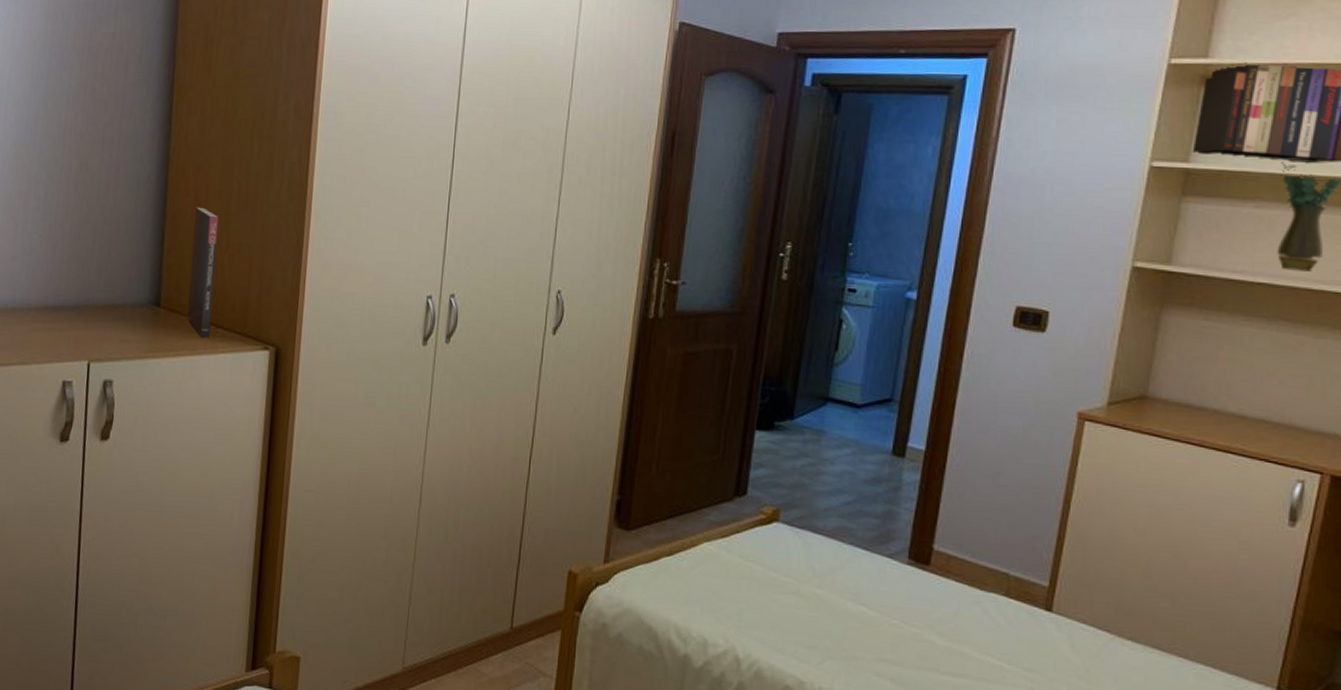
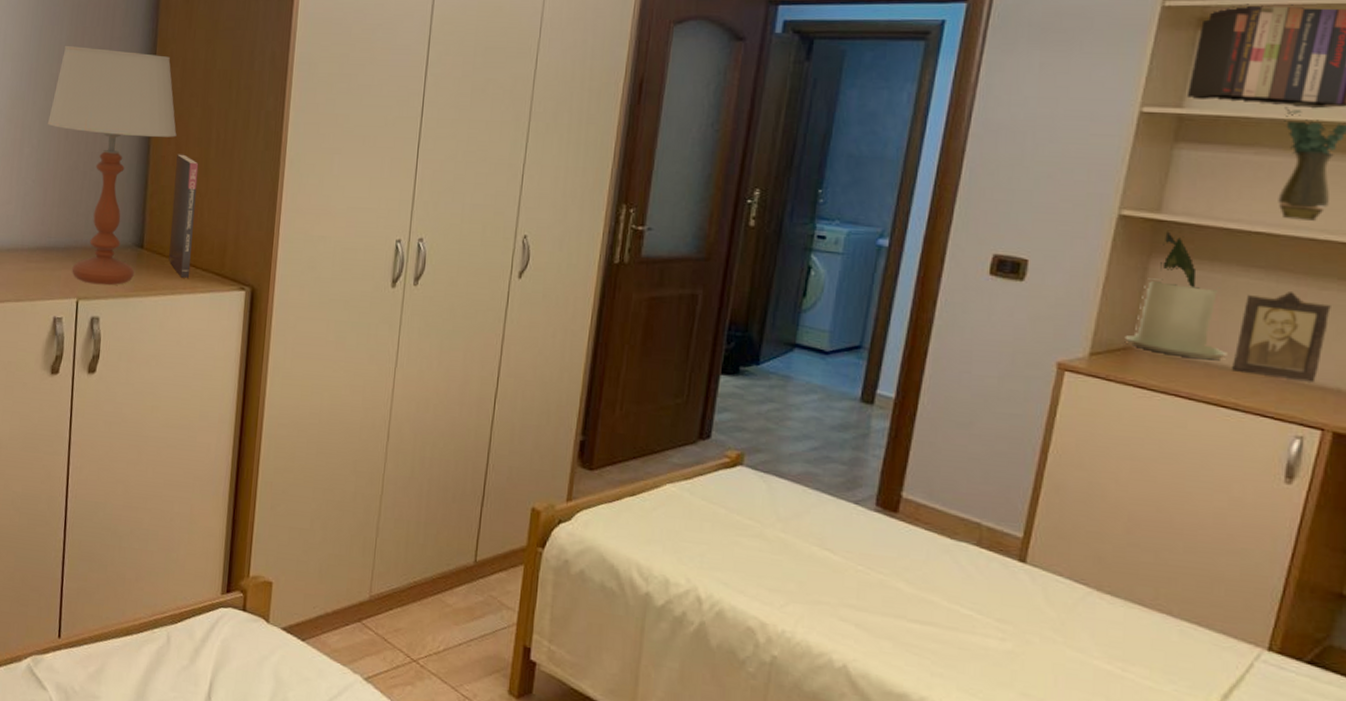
table lamp: none [55,92,196,347] -> present [47,46,177,286]
planter: none [1140,282,1234,408] -> present [1125,231,1228,360]
photo frame: none [1239,340,1327,428] -> present [1232,292,1331,382]

